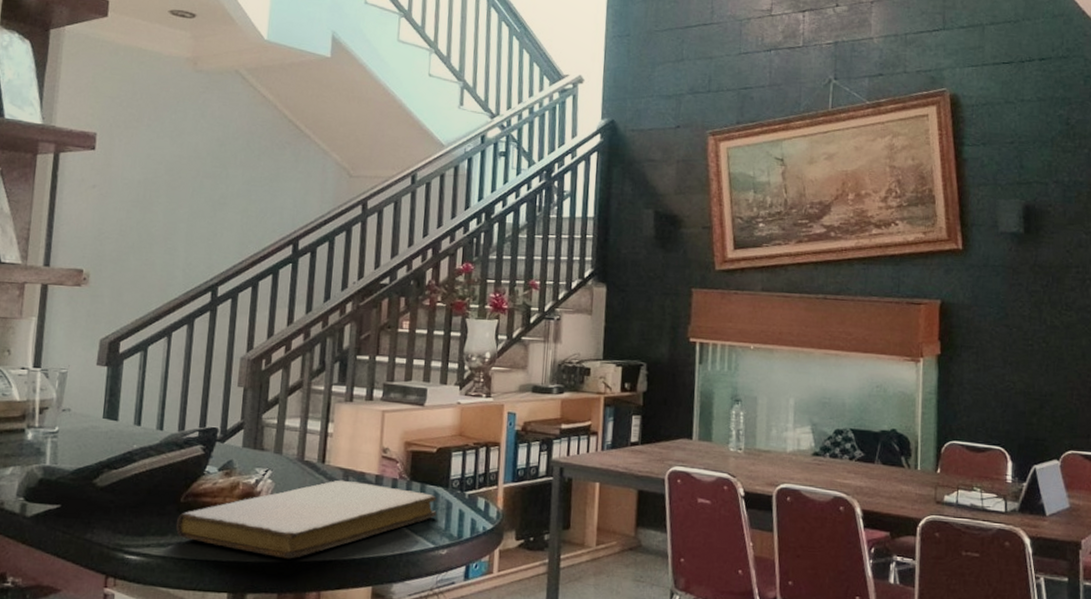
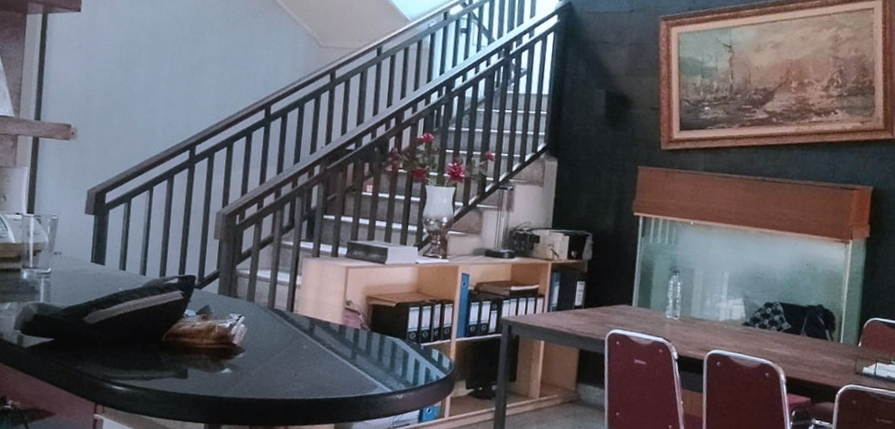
notebook: present [175,480,437,559] -> none [157,327,395,396]

